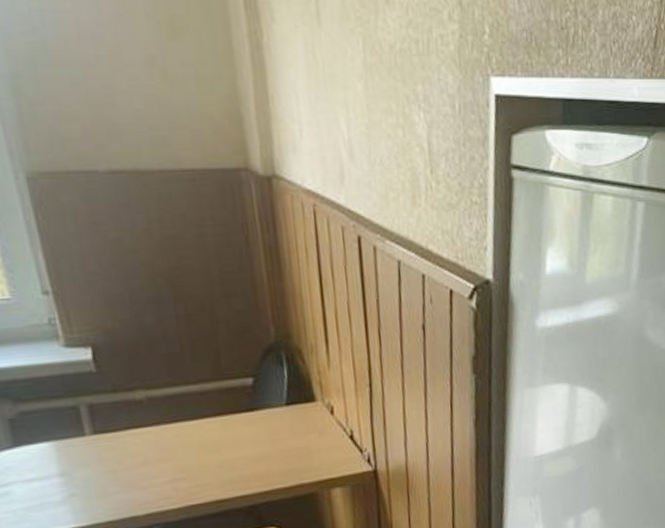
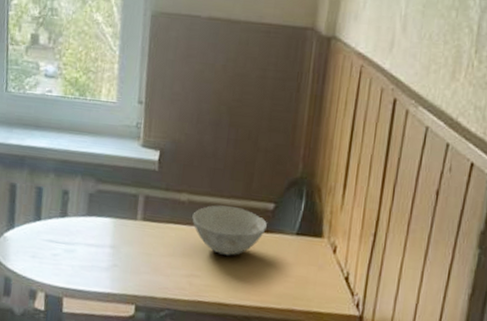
bowl: none [156,391,251,448] -> present [192,205,267,256]

